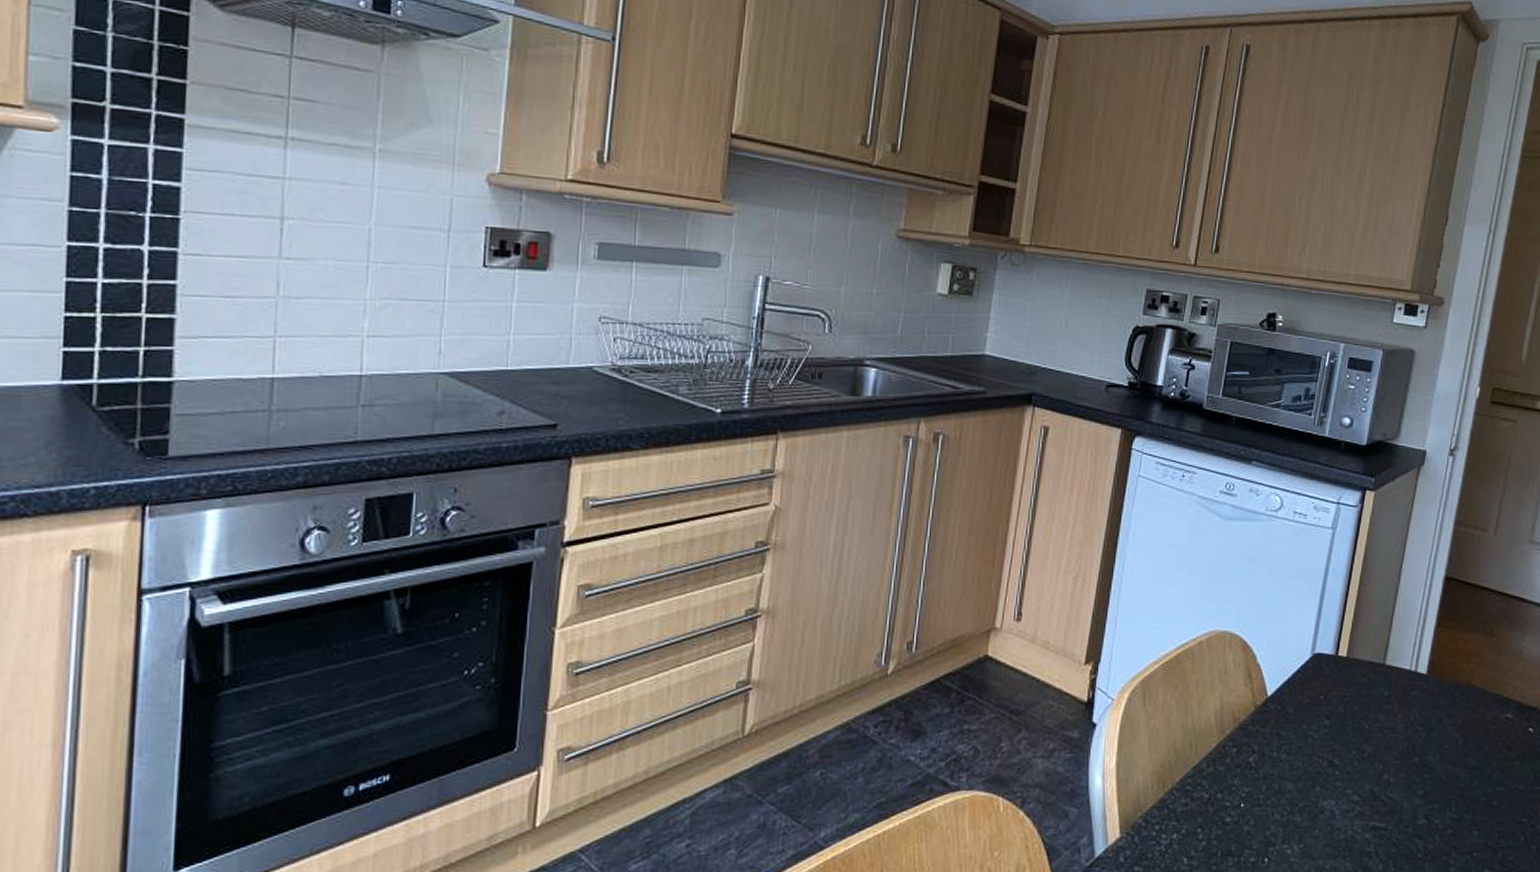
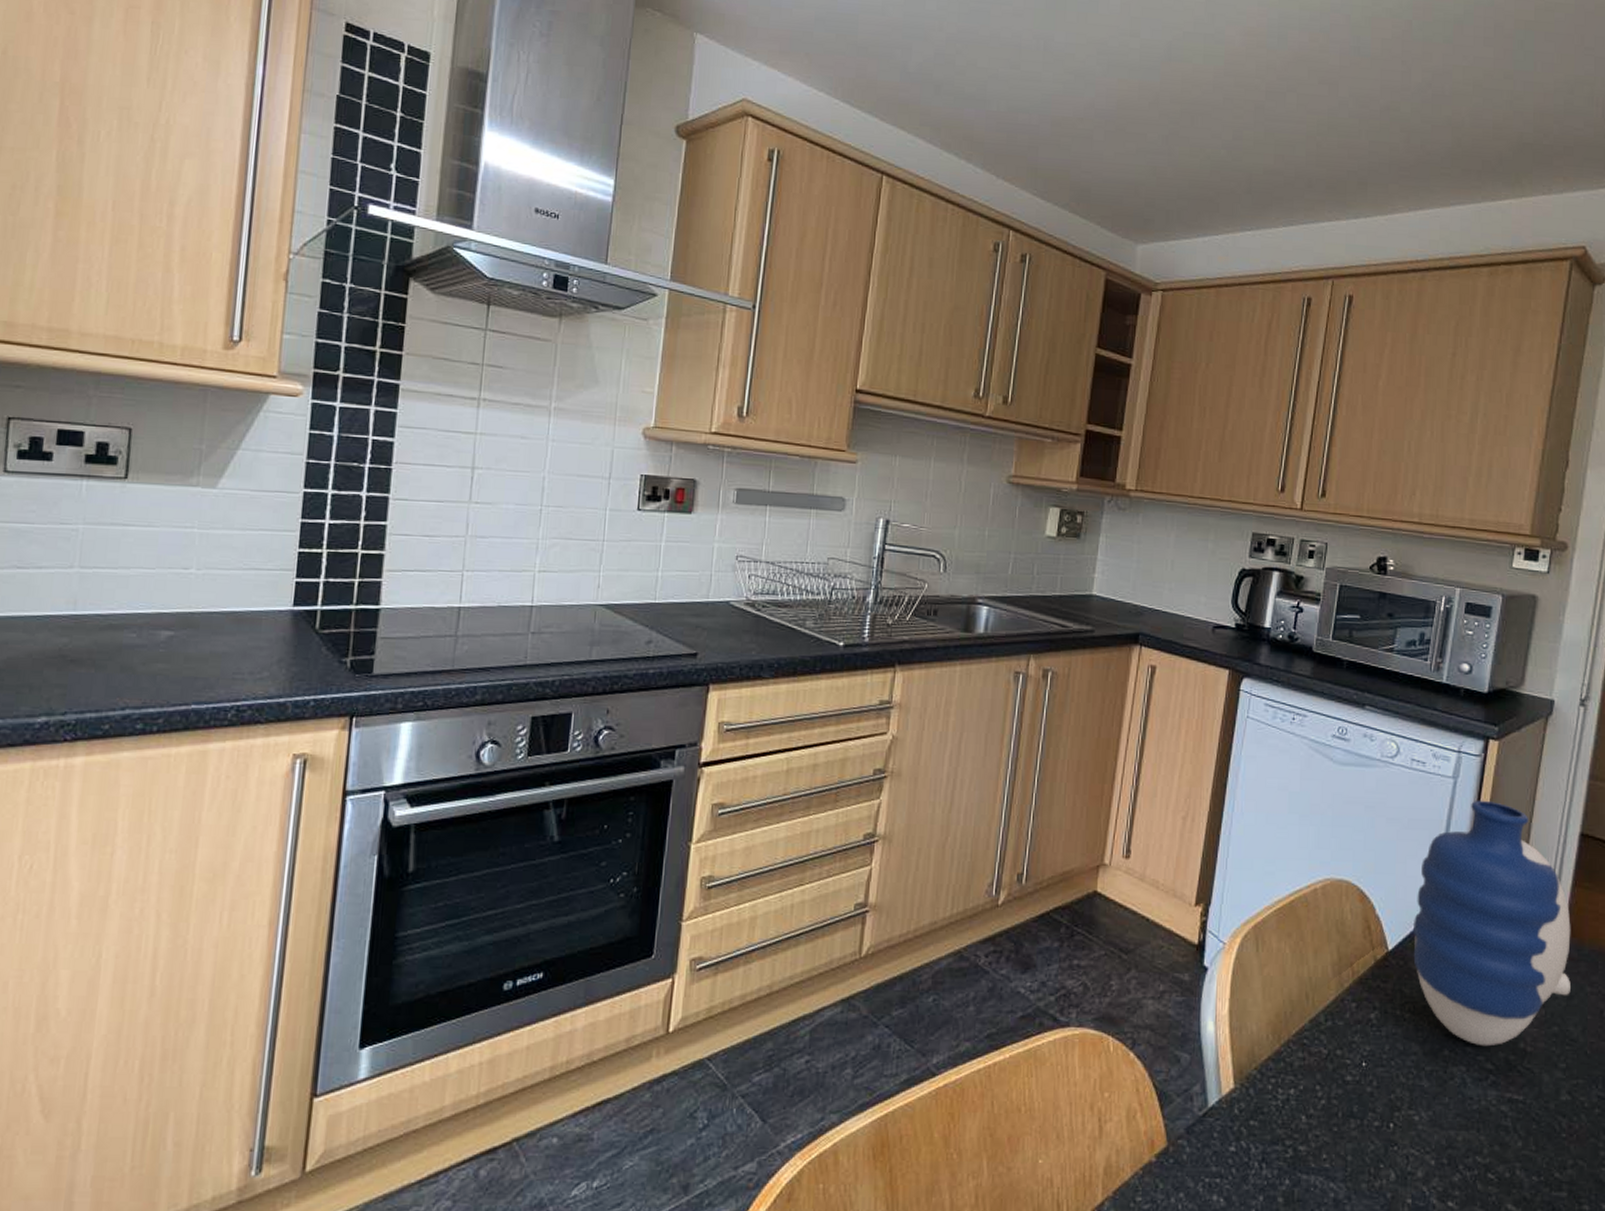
vase: none [1290,549,1433,781] -> present [1413,800,1571,1047]

